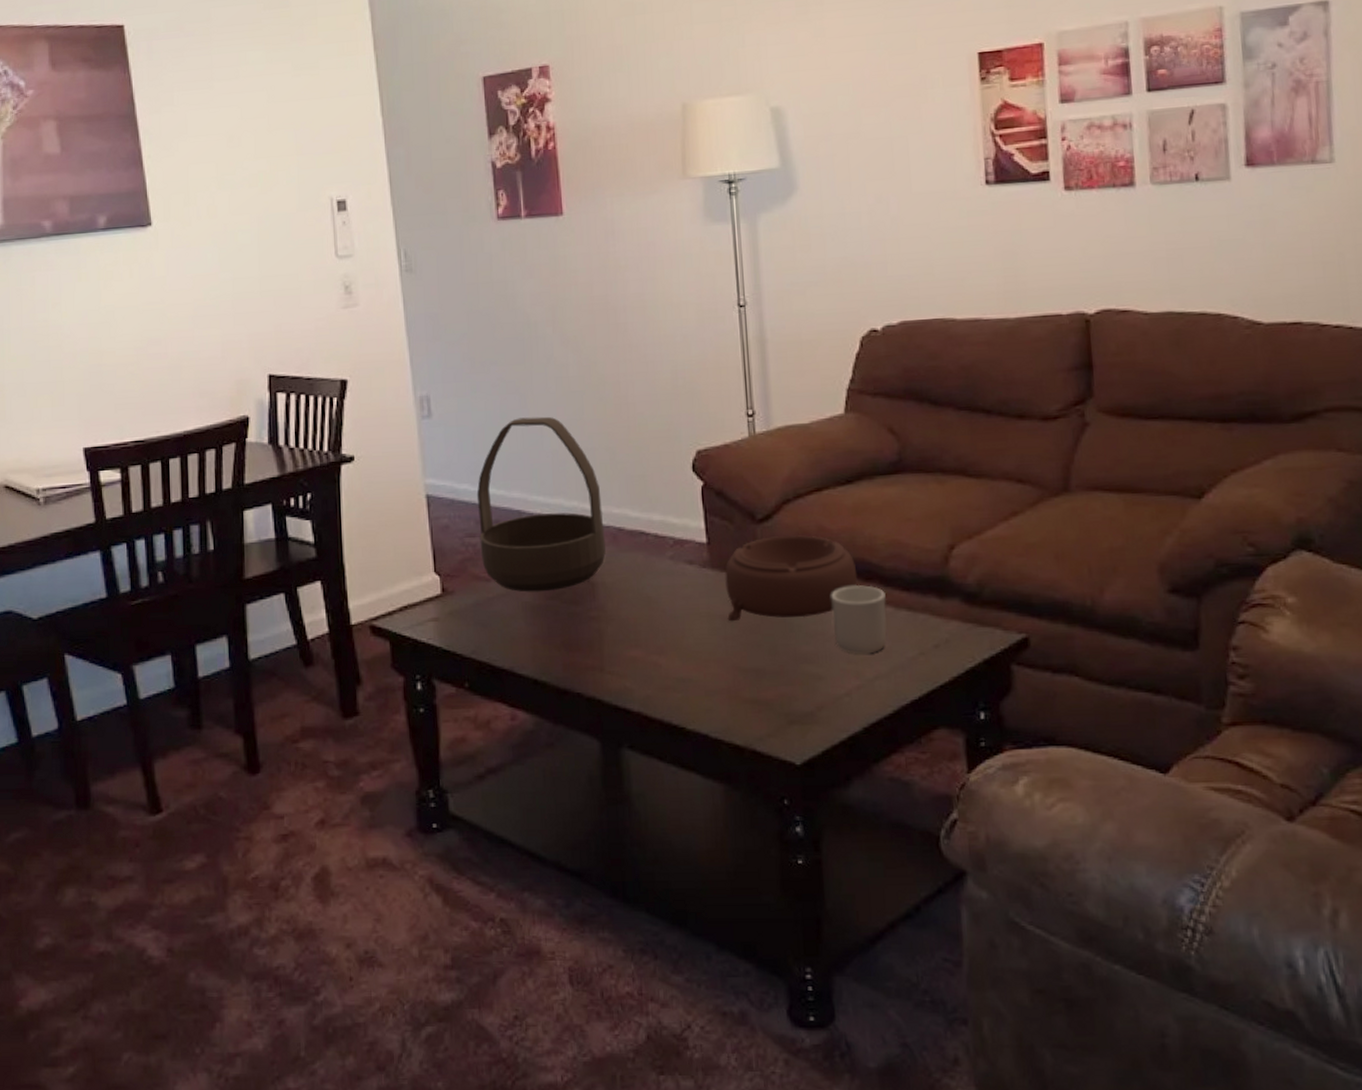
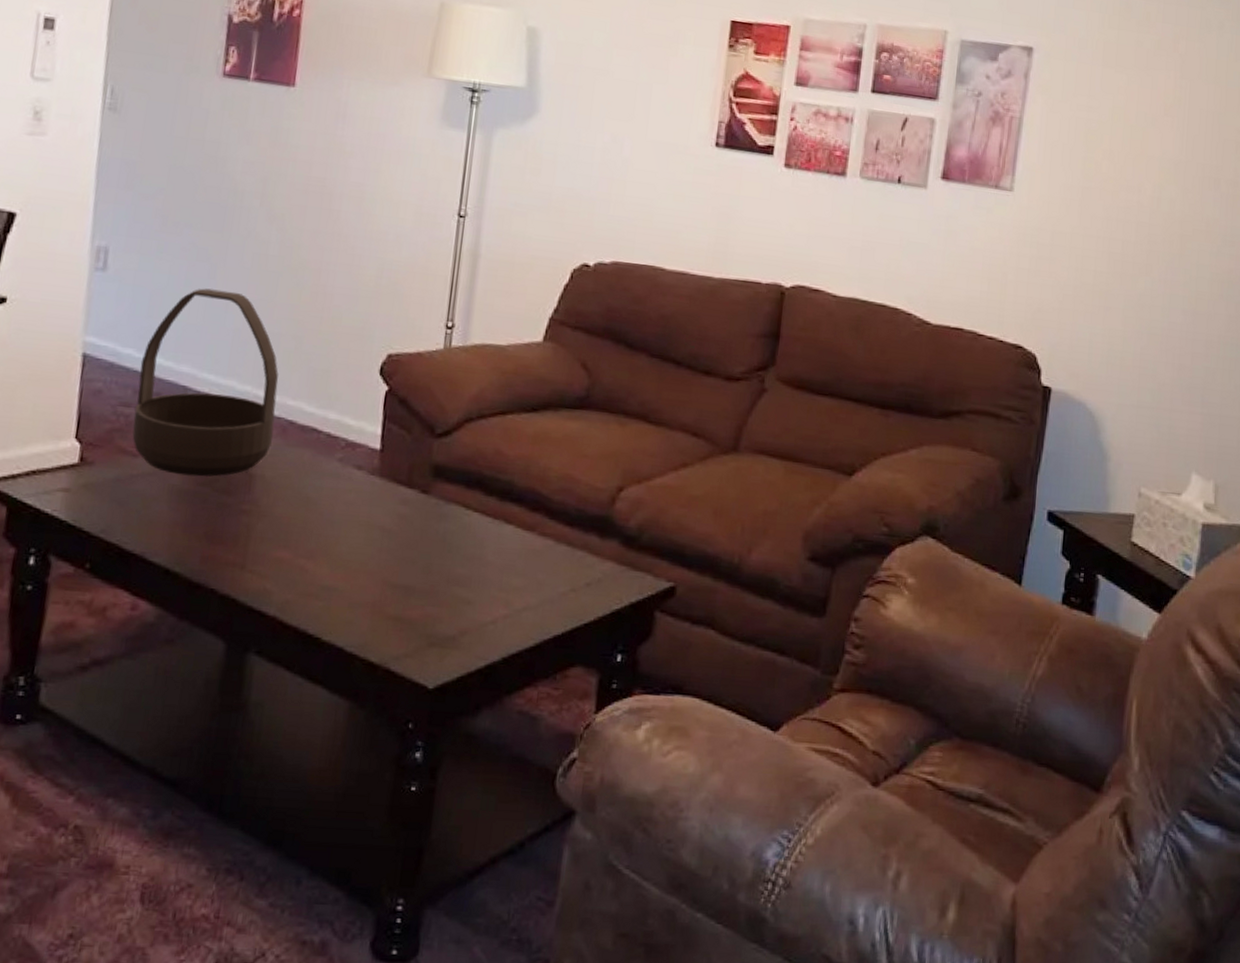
decorative bowl: present [725,534,858,622] -> none [386,453,526,540]
mug: present [831,585,887,655] -> none [491,513,550,584]

